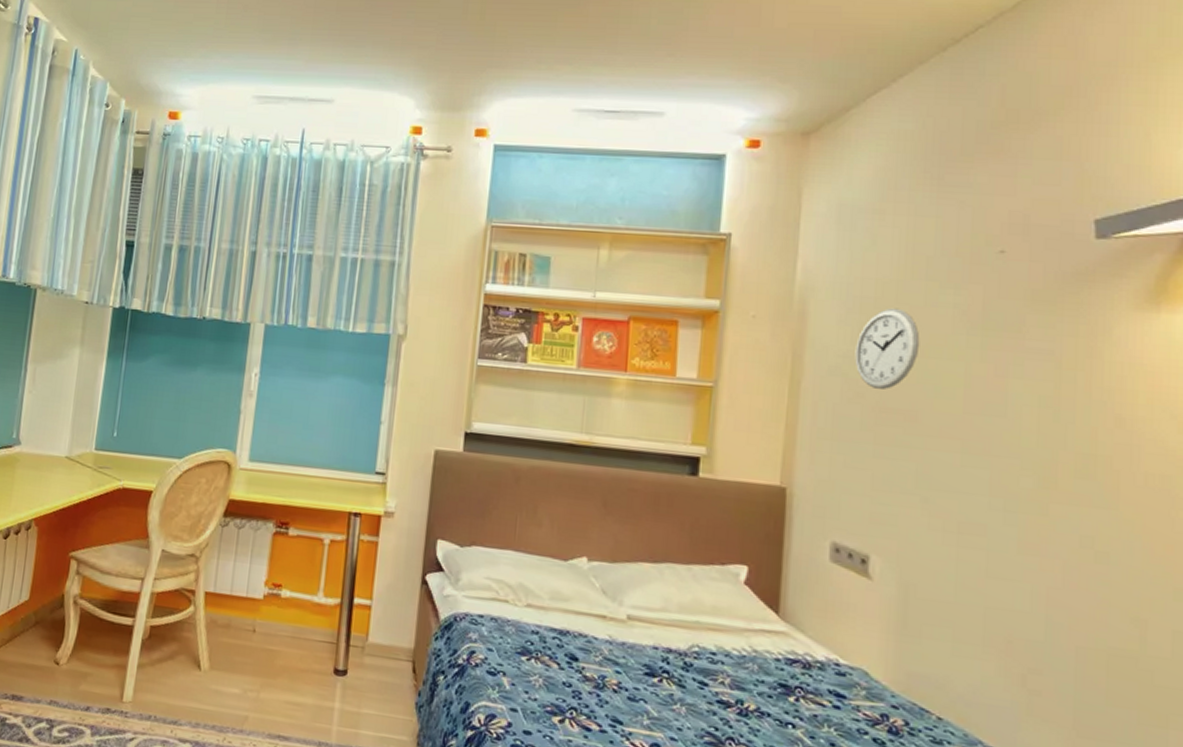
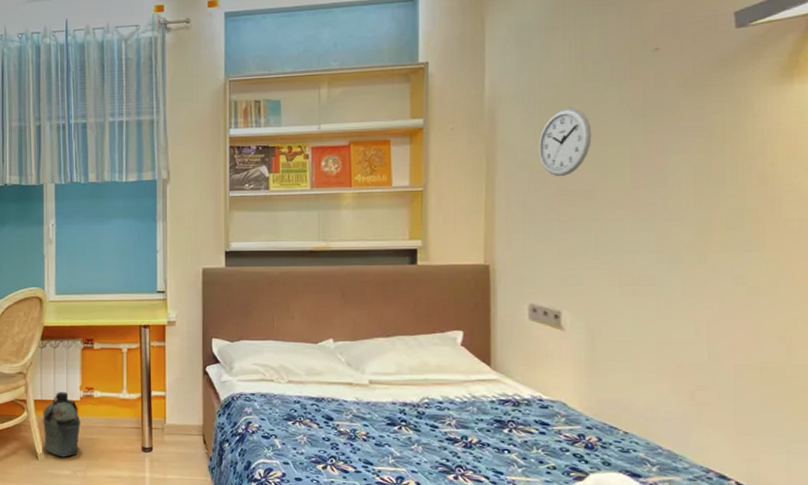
military canteen: none [210,585,261,671] -> present [43,392,81,457]

